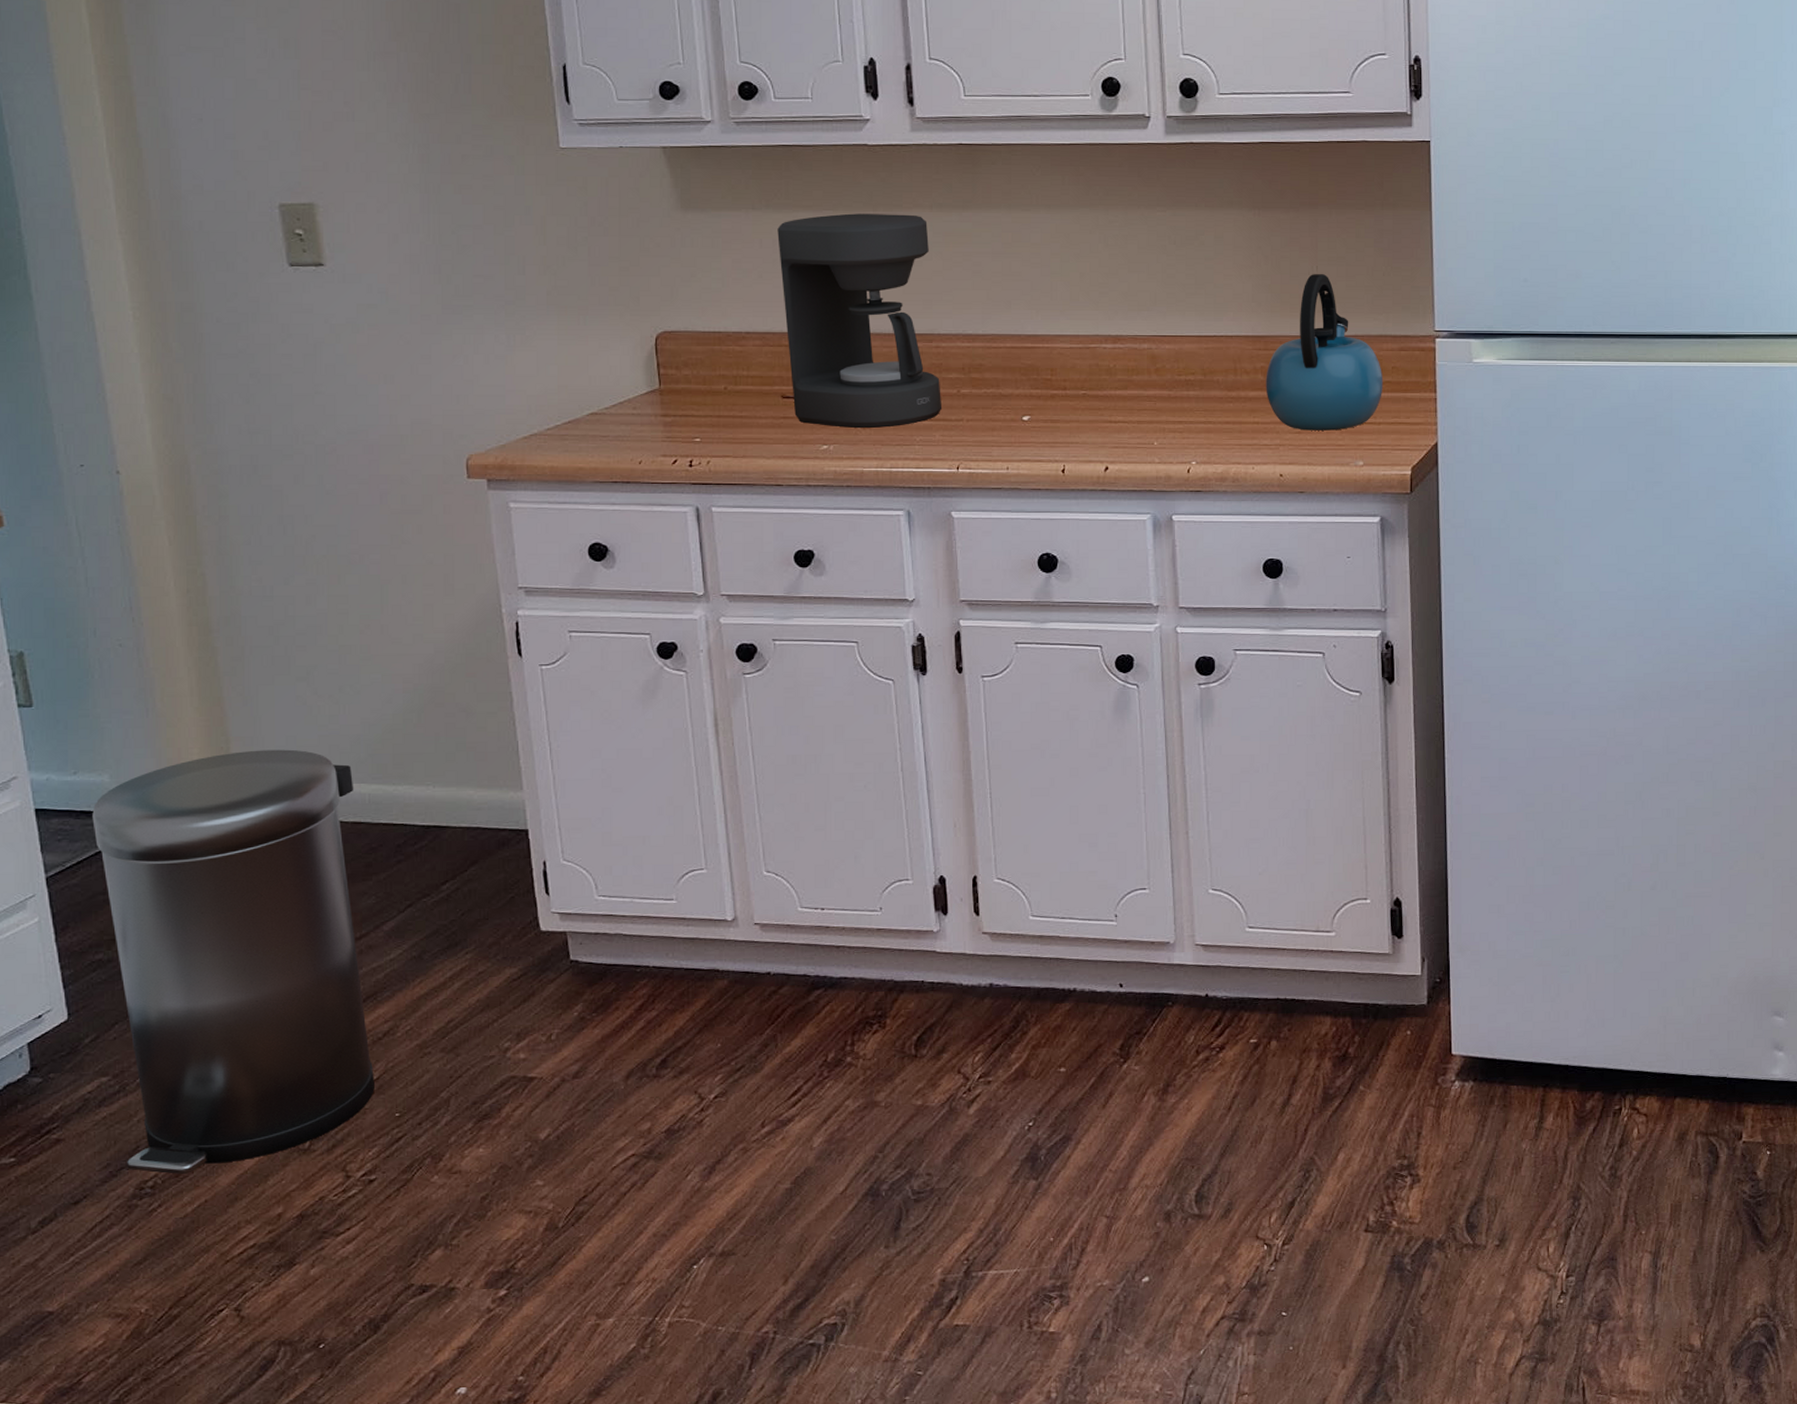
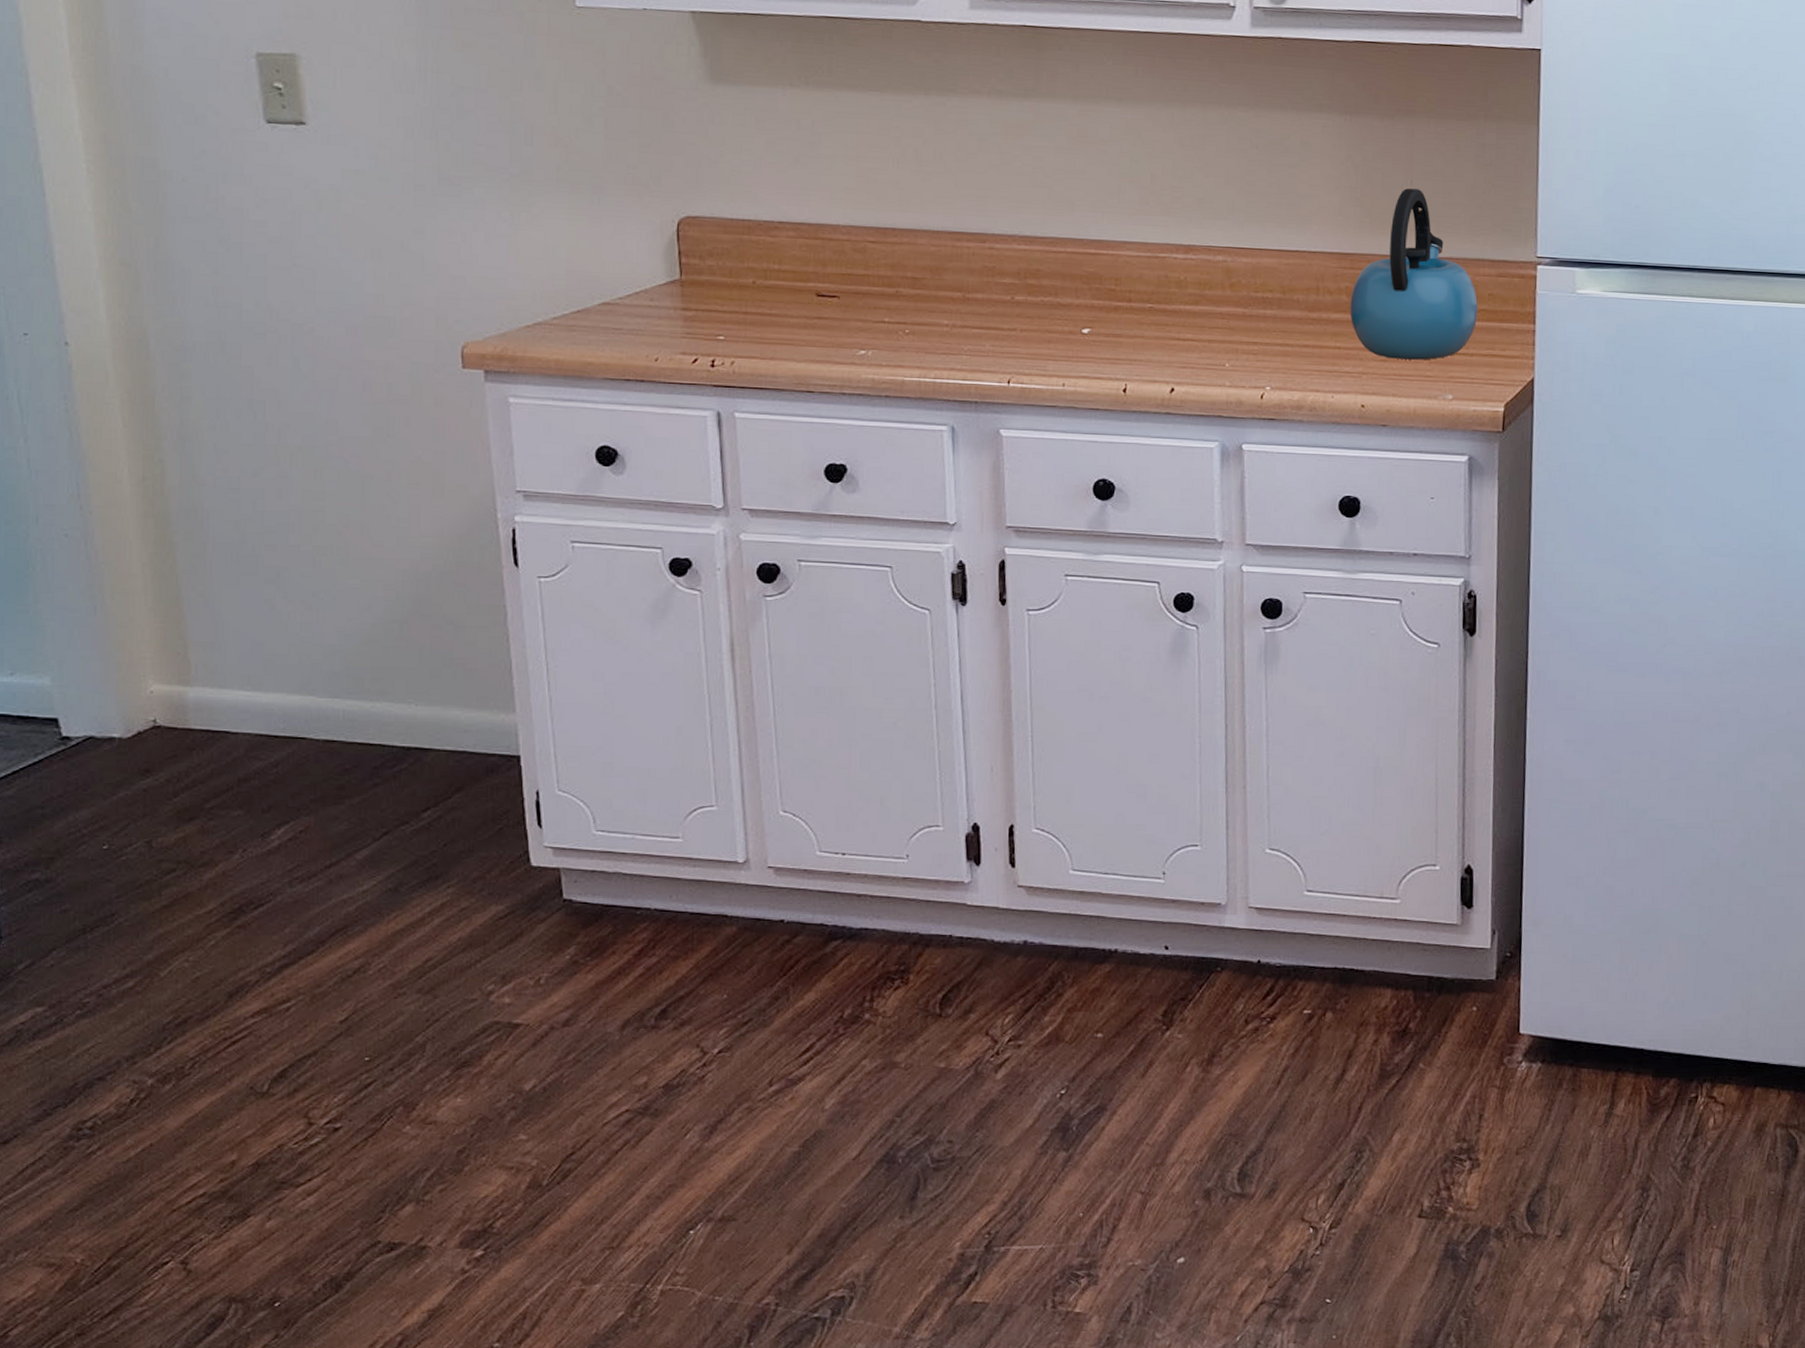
pedal bin: present [92,749,375,1174] -> none [31,657,342,1115]
coffee maker: present [777,213,941,428] -> none [817,96,993,334]

